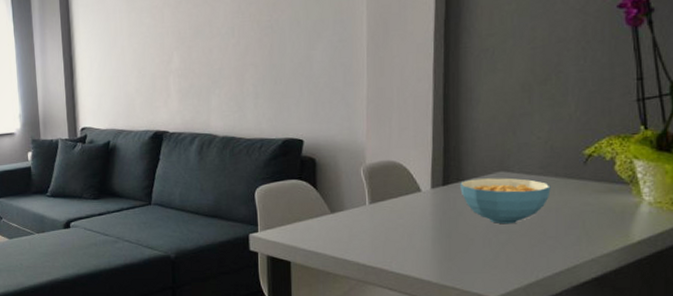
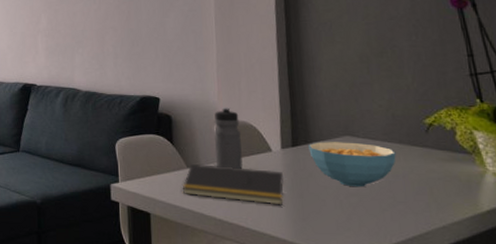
notepad: none [325,208,433,247] -> present [182,164,285,205]
water bottle: none [360,146,390,212] -> present [214,106,243,169]

